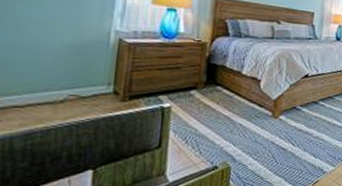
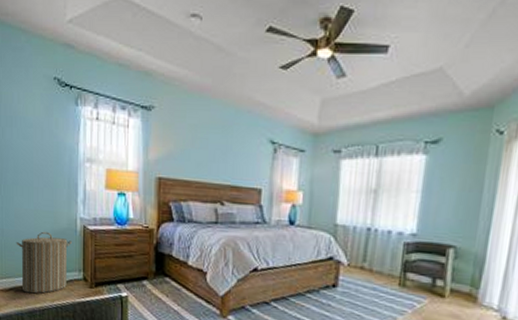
laundry hamper: none [12,44,101,113] -> present [16,231,72,294]

